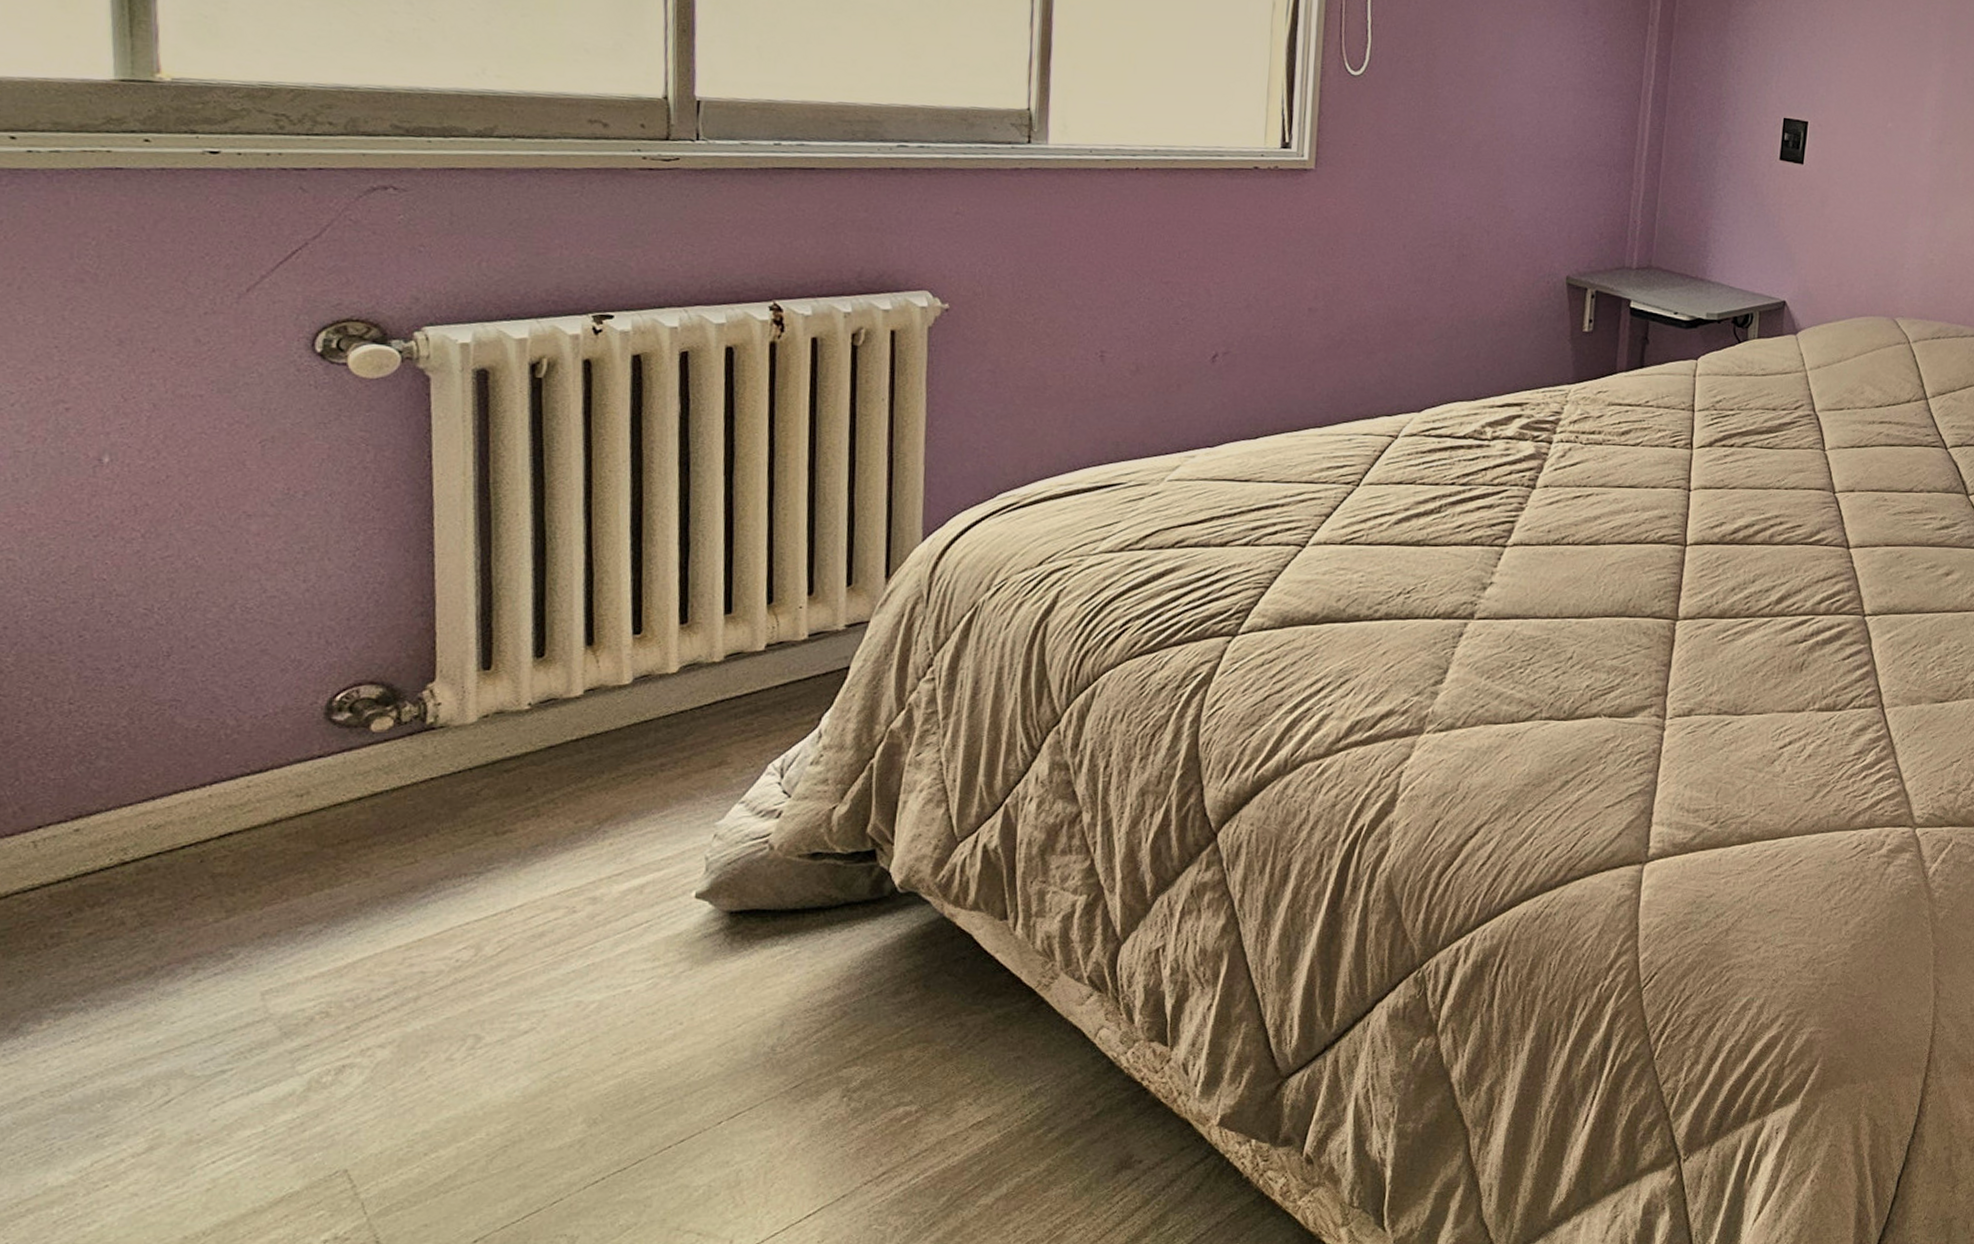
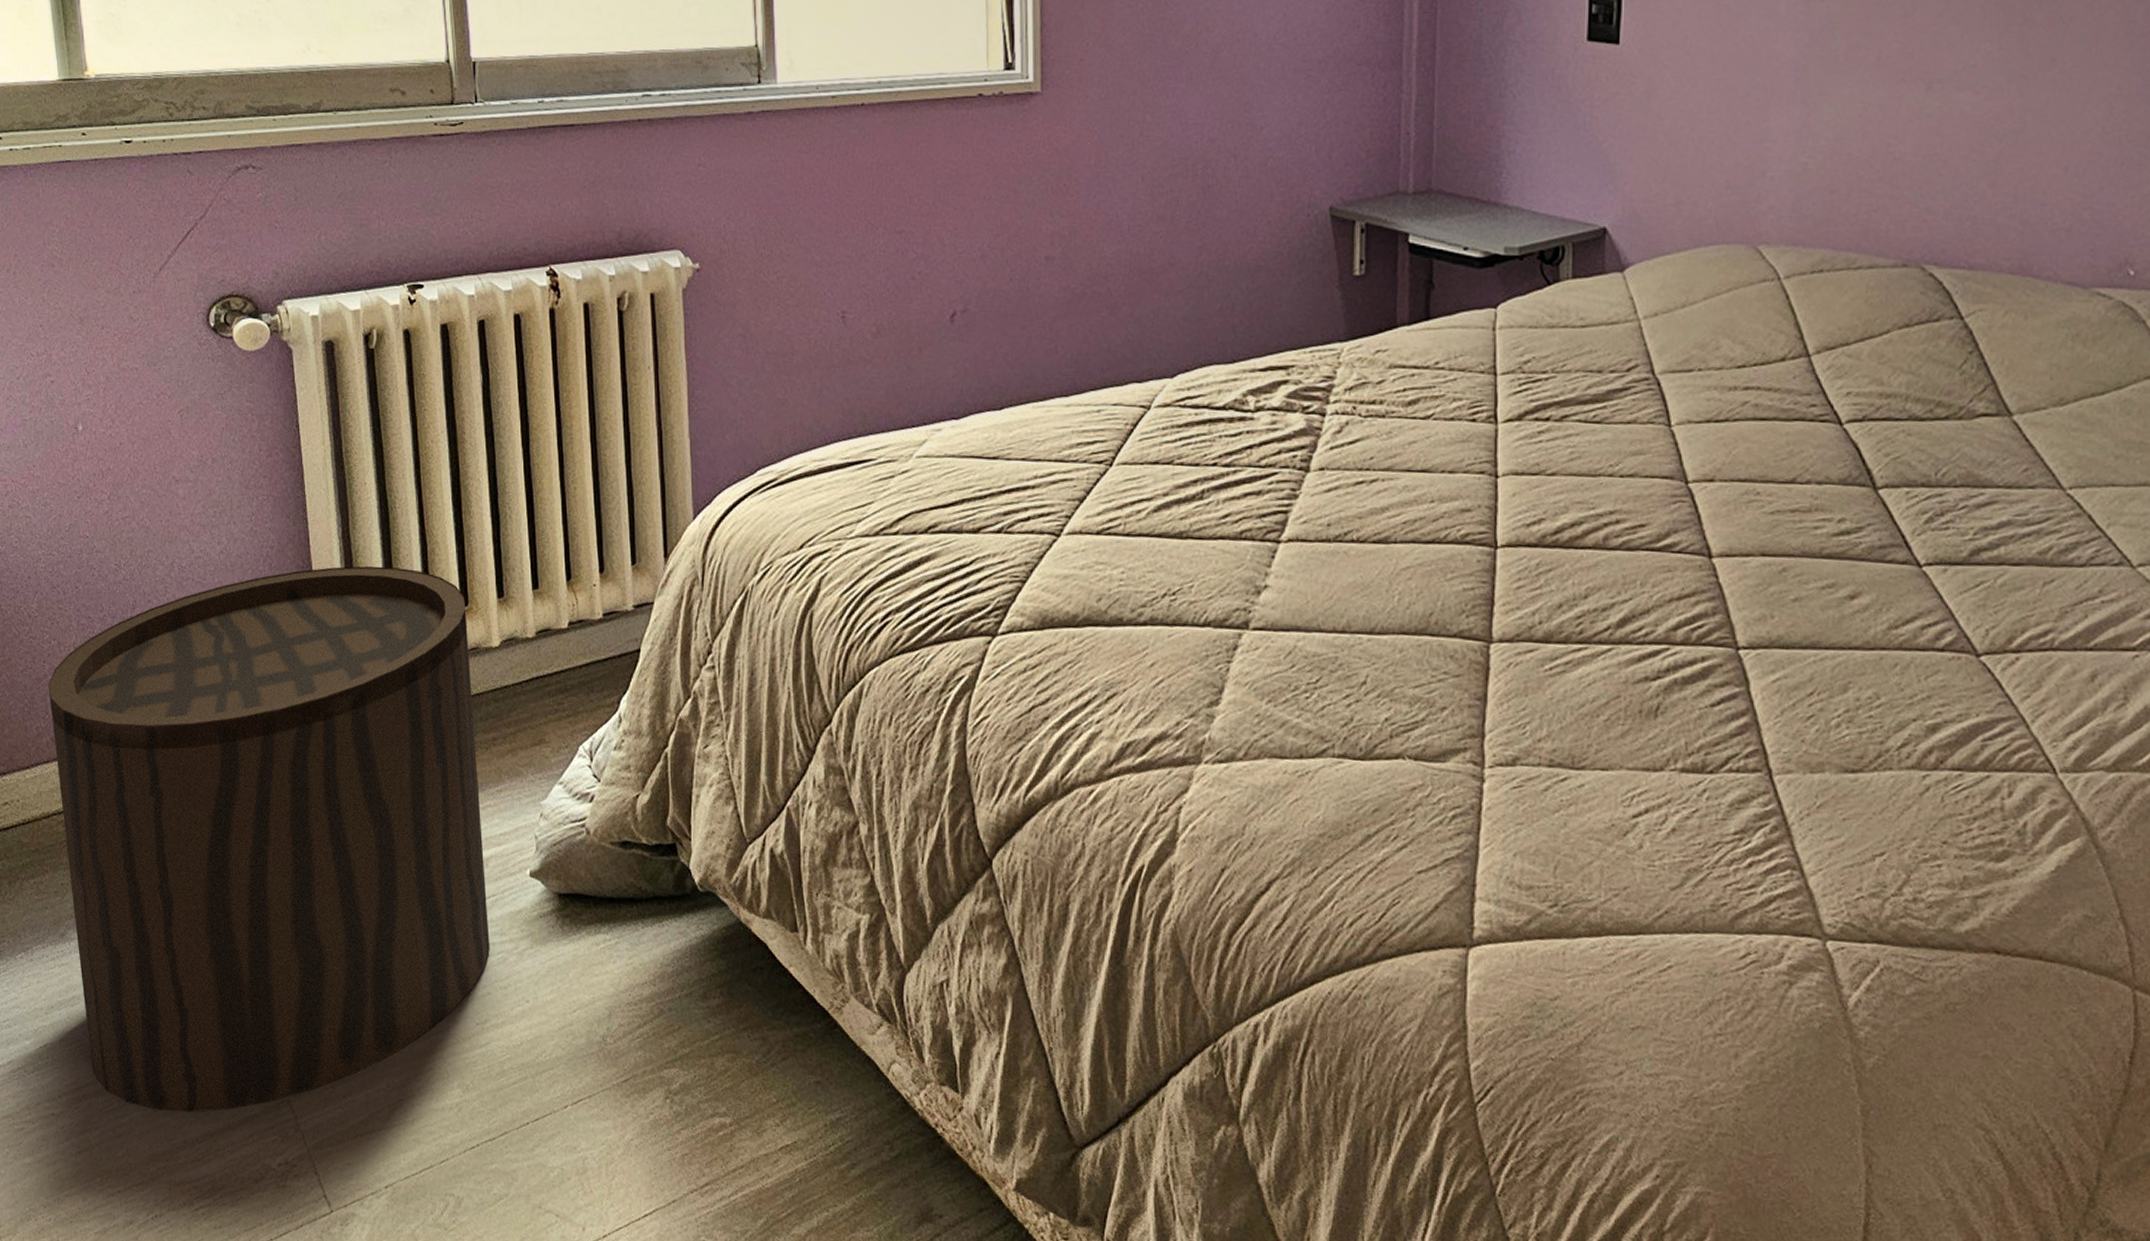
stool: none [22,598,639,1209] -> present [48,566,490,1113]

